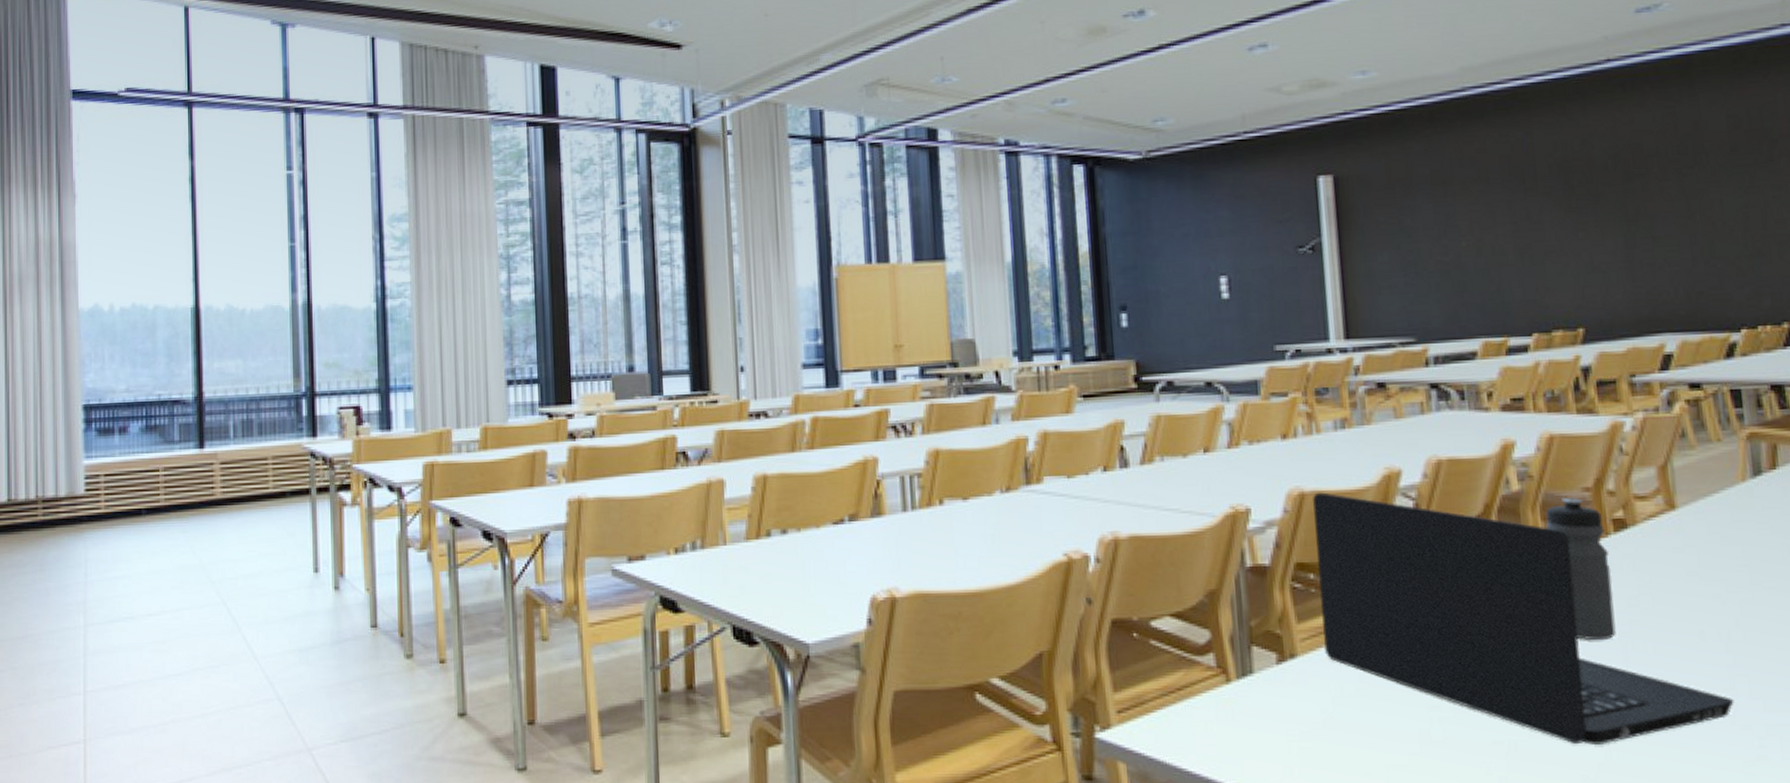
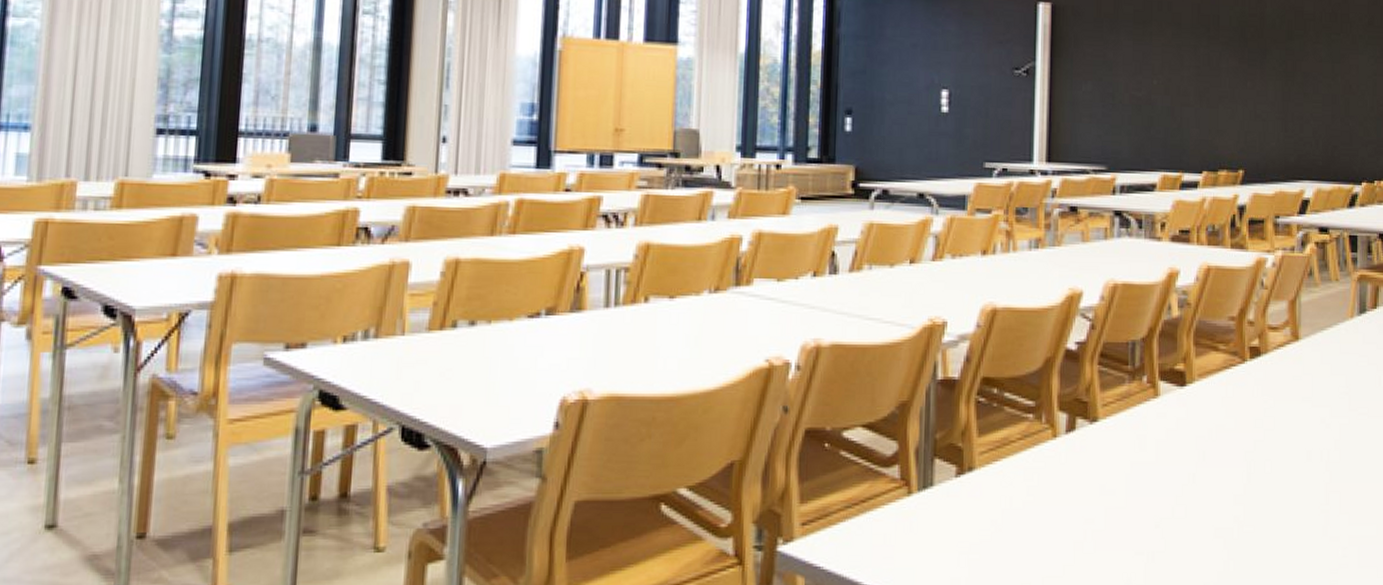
laptop: present [1313,492,1734,745] -> none [1000,309,1327,555]
water bottle: present [1545,498,1616,641] -> none [1197,326,1245,459]

